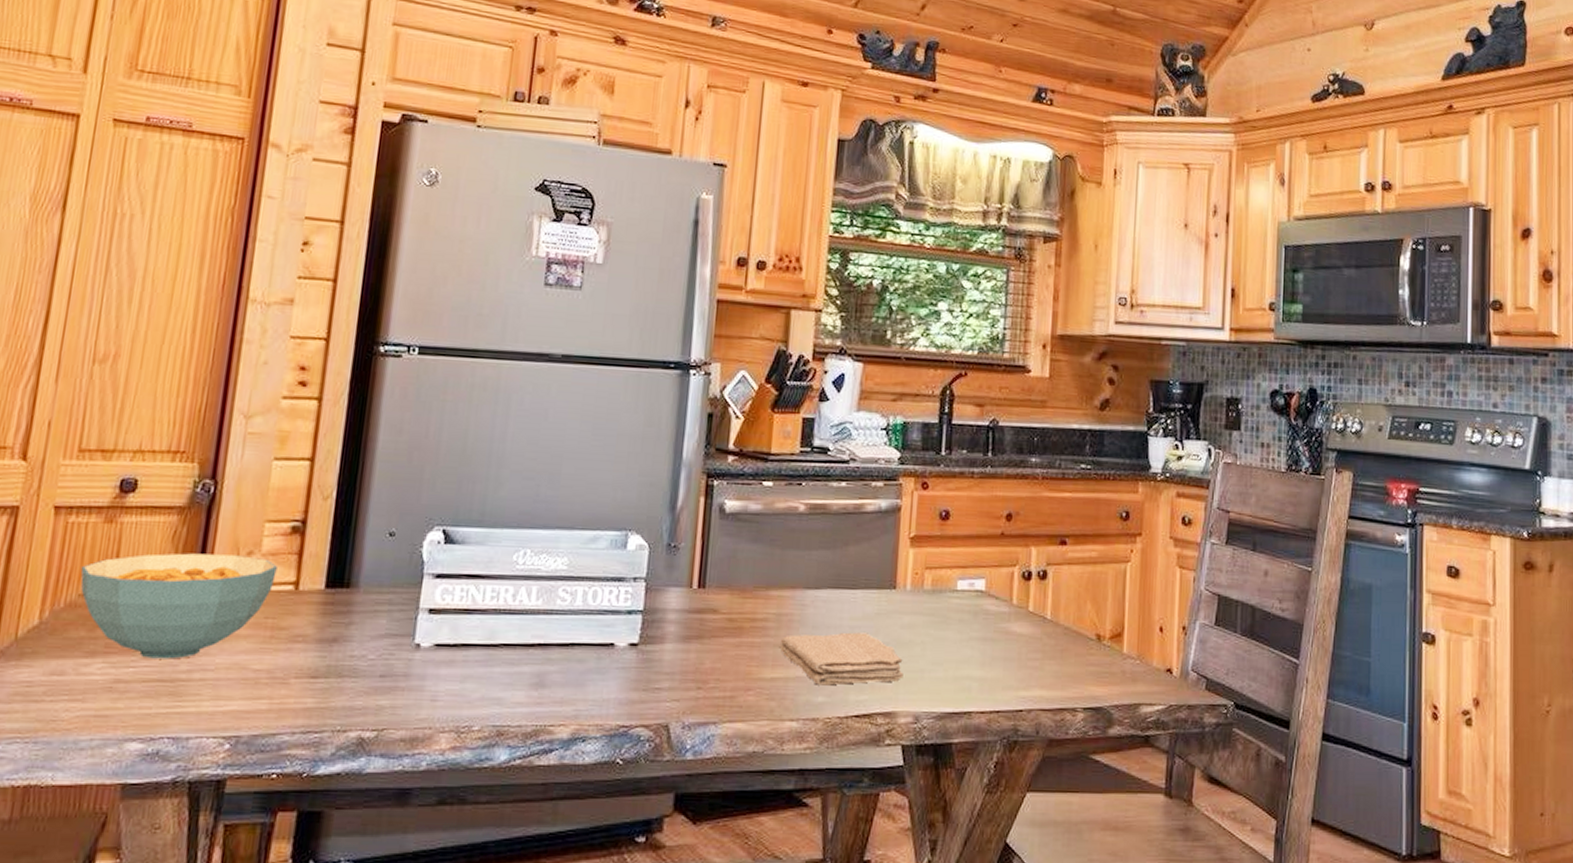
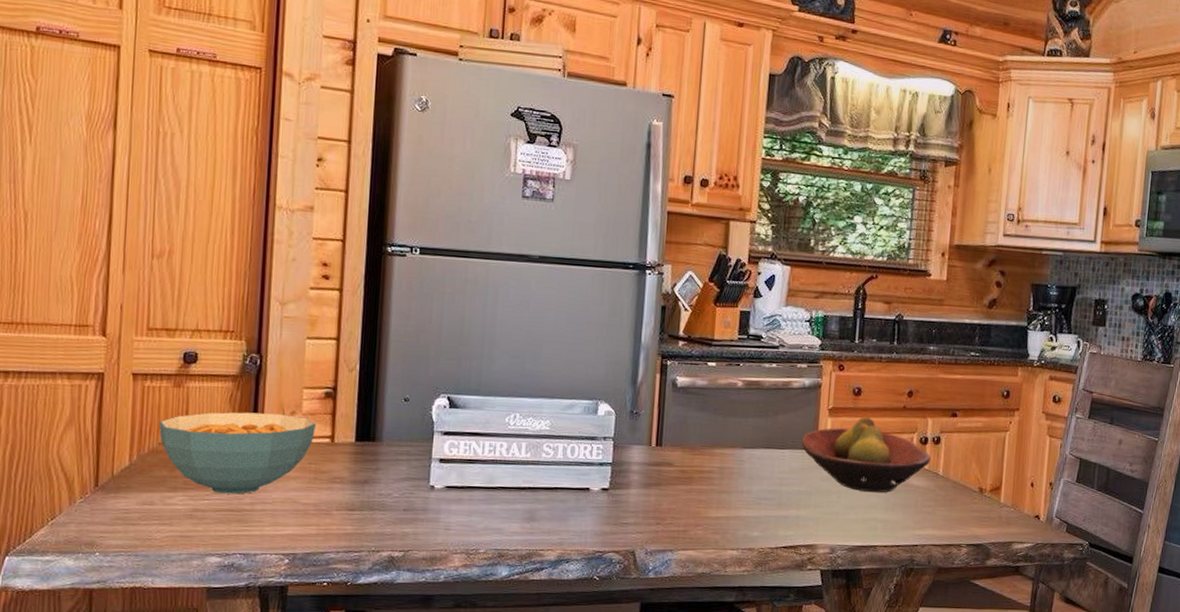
washcloth: present [779,632,903,686] -> none [722,483,822,524]
fruit bowl: none [877,546,1035,644] -> present [801,416,930,493]

